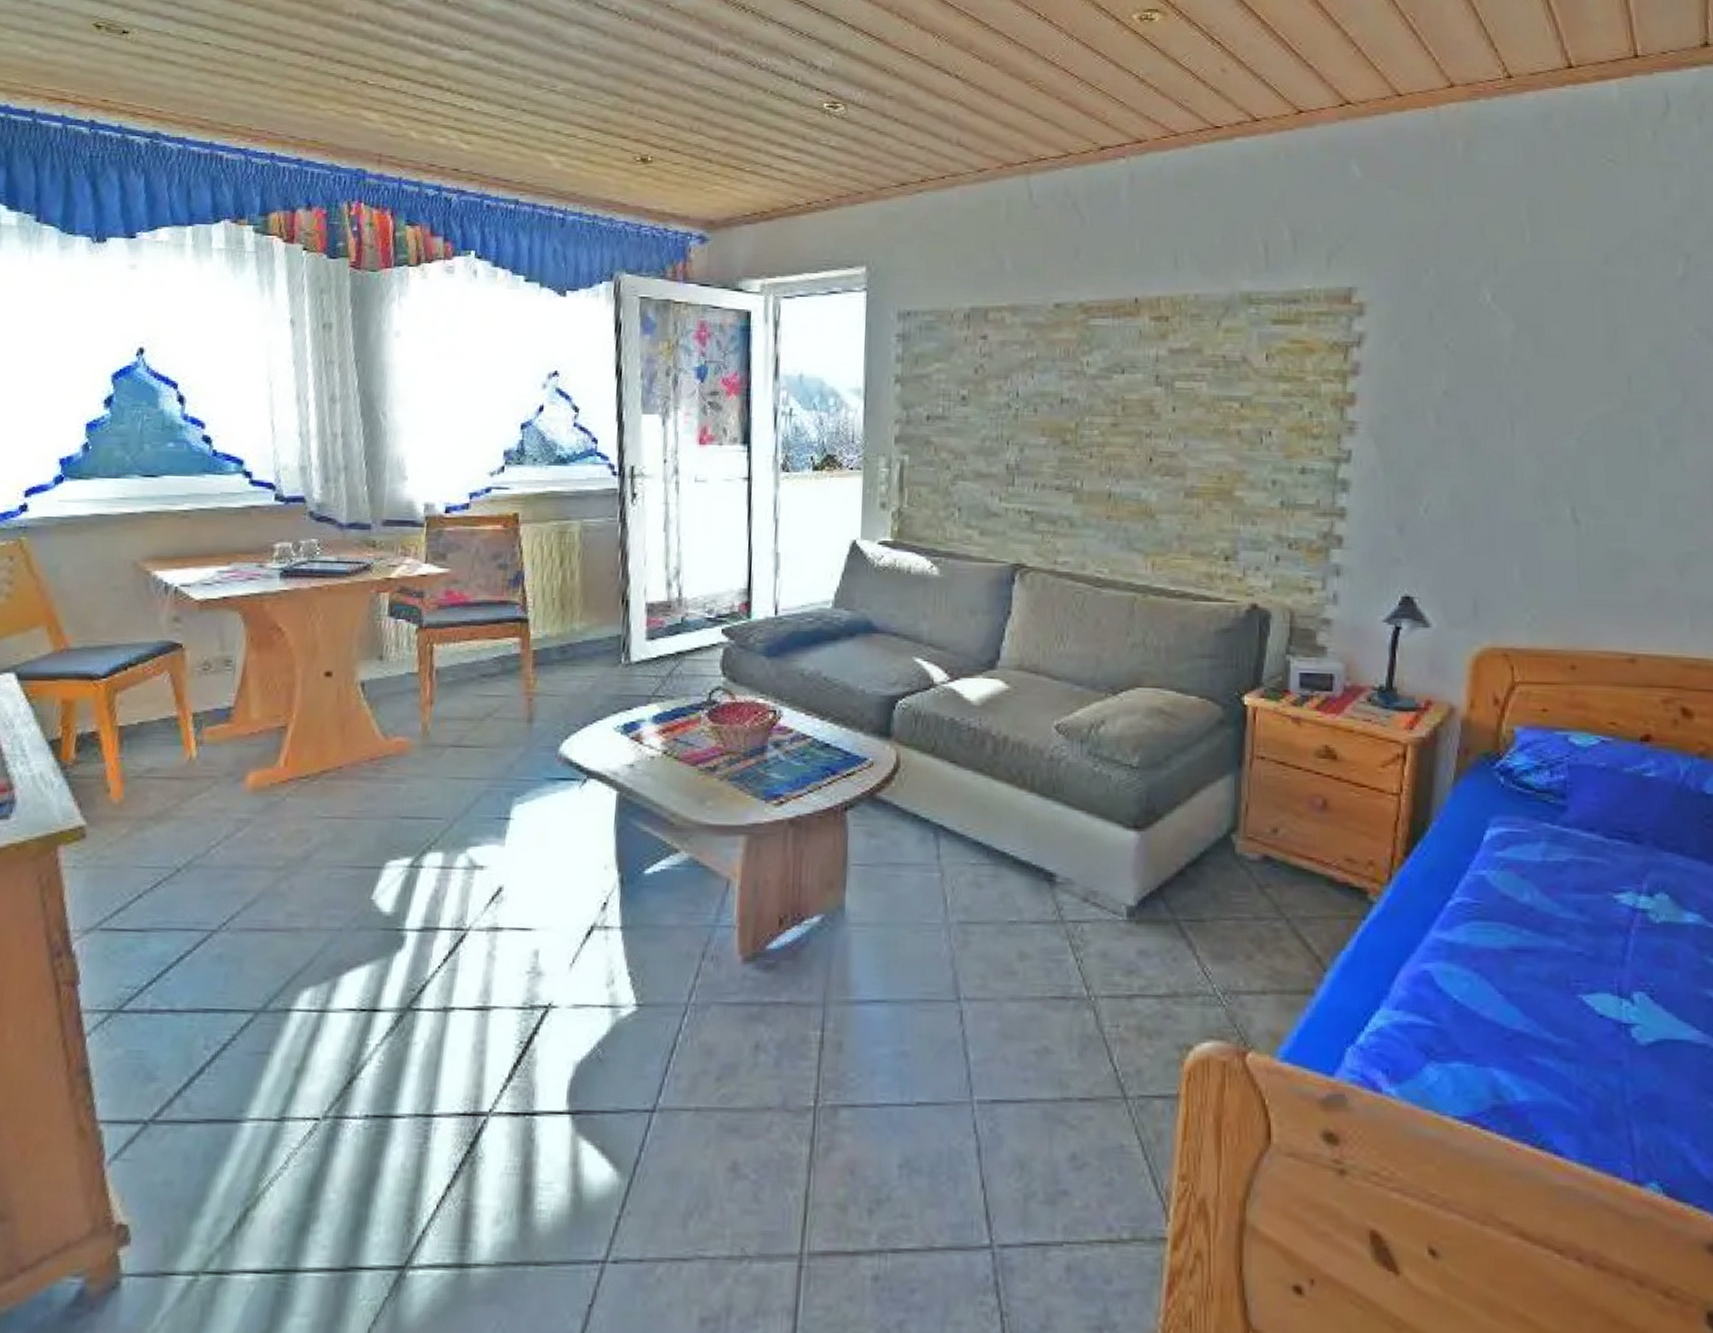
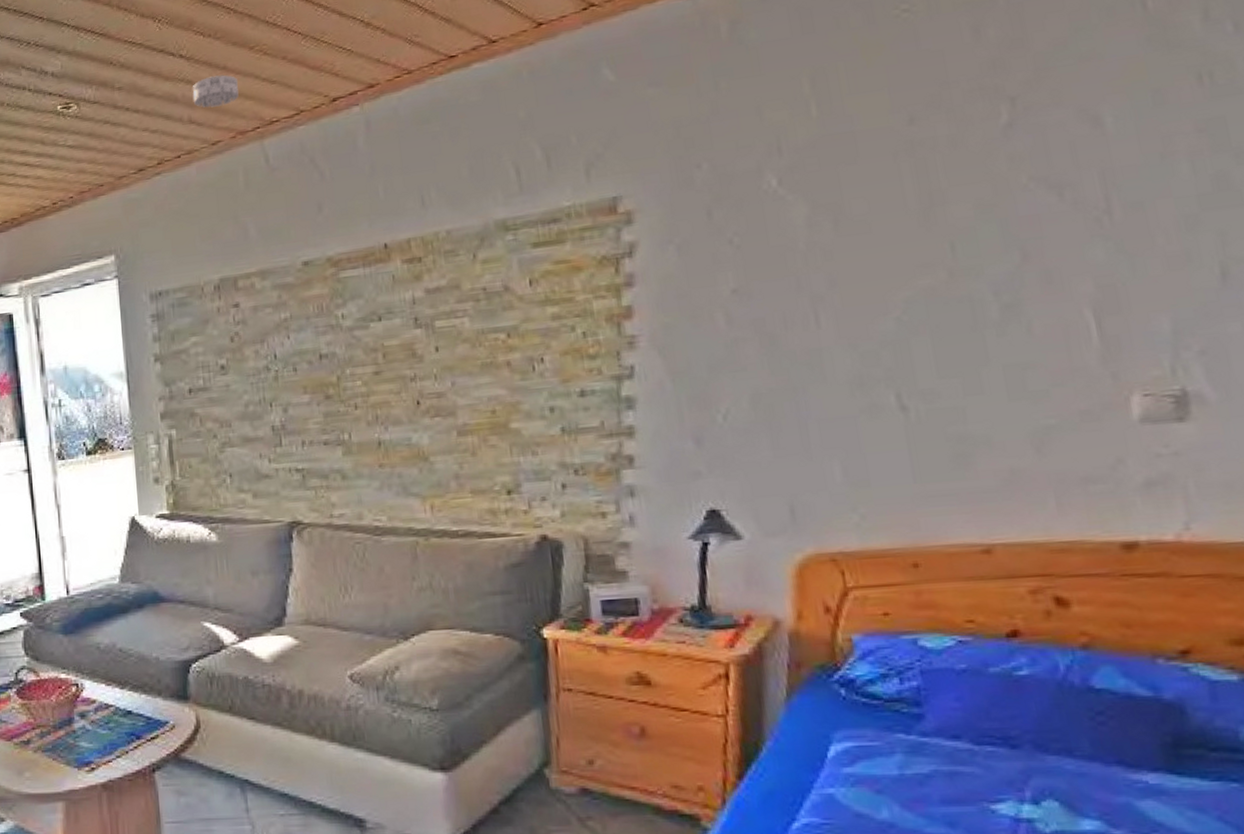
smoke detector: none [964,102,1010,134] -> present [192,75,239,108]

